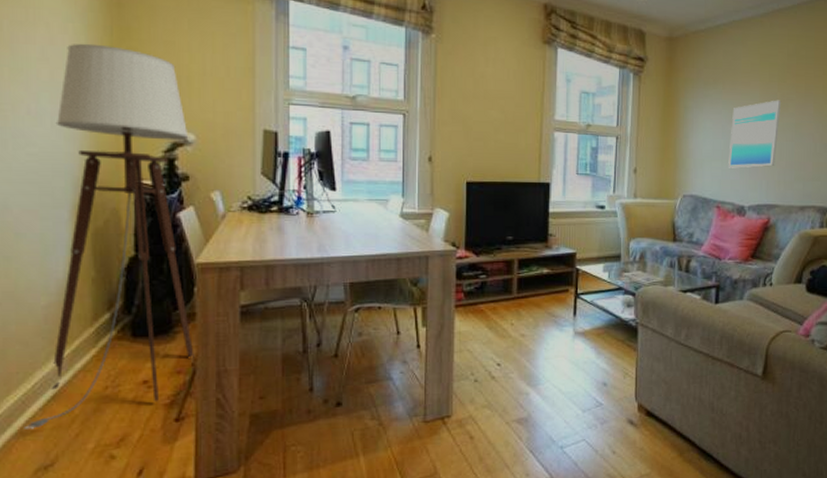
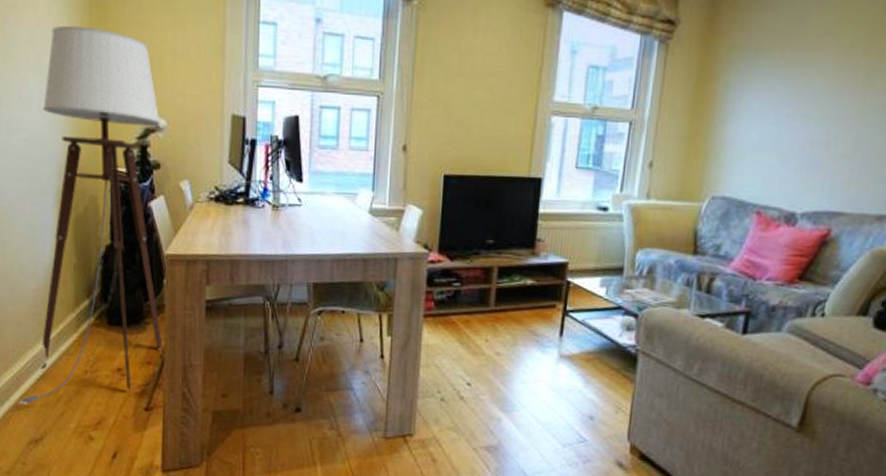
wall art: present [728,100,781,169] -> none [778,71,865,164]

